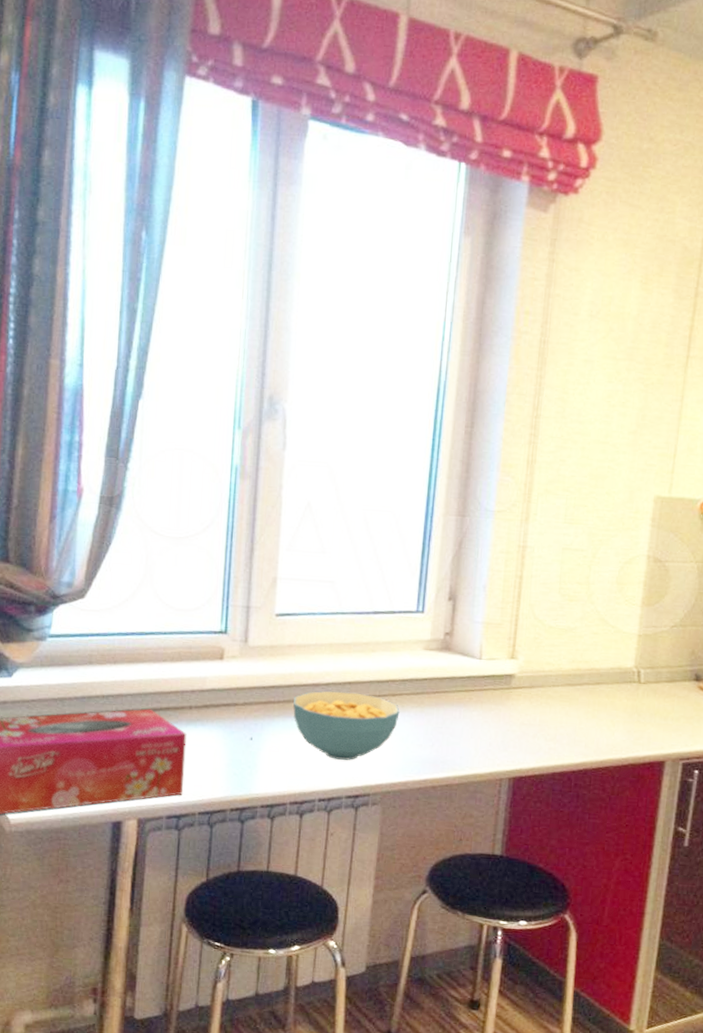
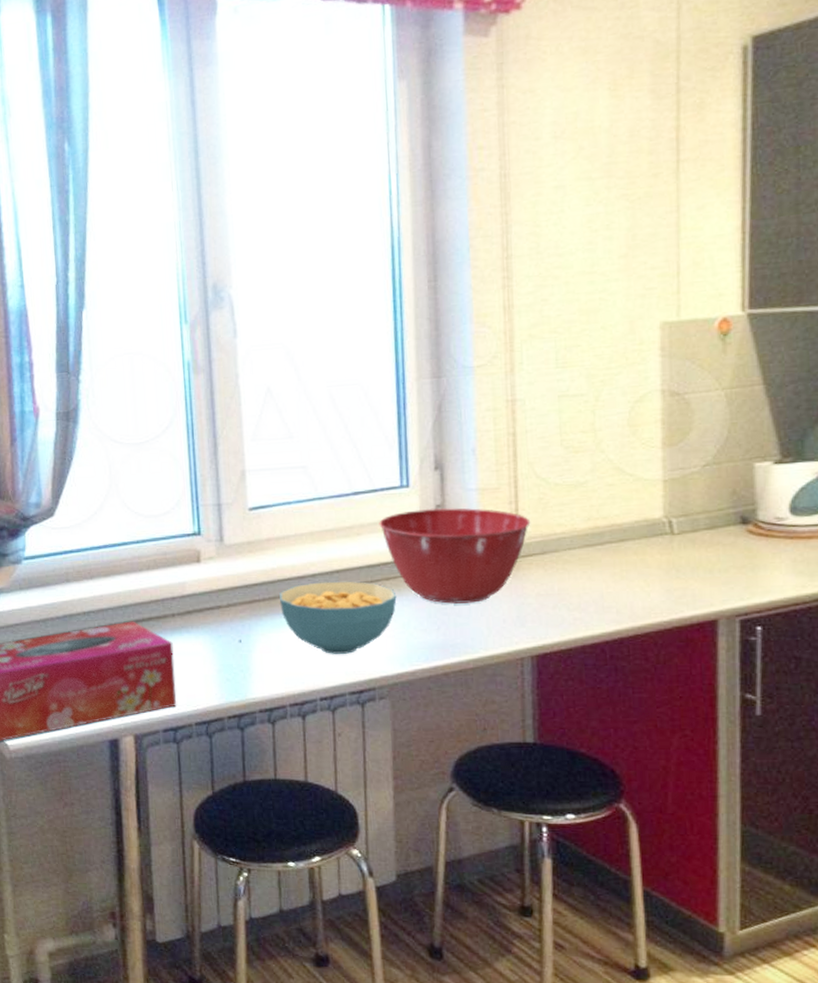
mixing bowl: none [393,634,525,725] -> present [379,507,531,604]

